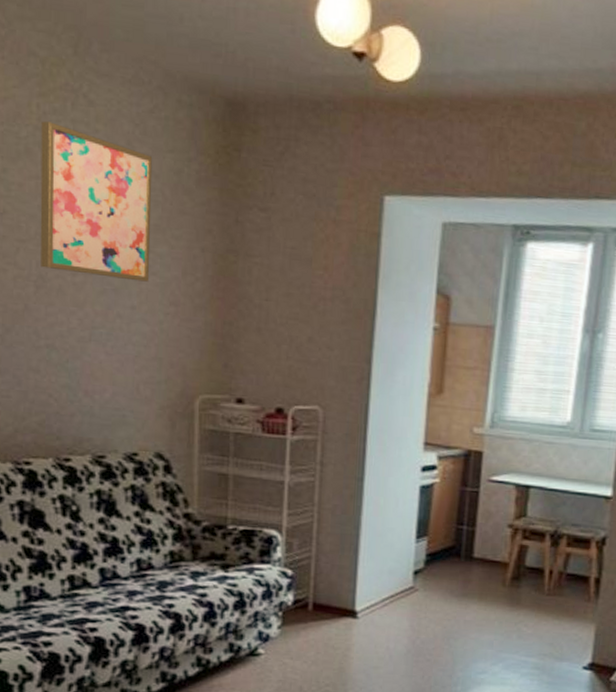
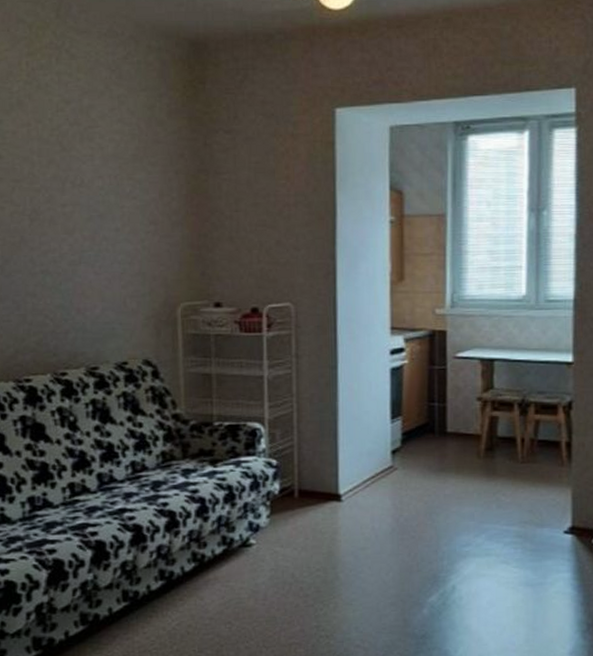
wall art: present [40,121,153,282] -> none [30,76,131,206]

